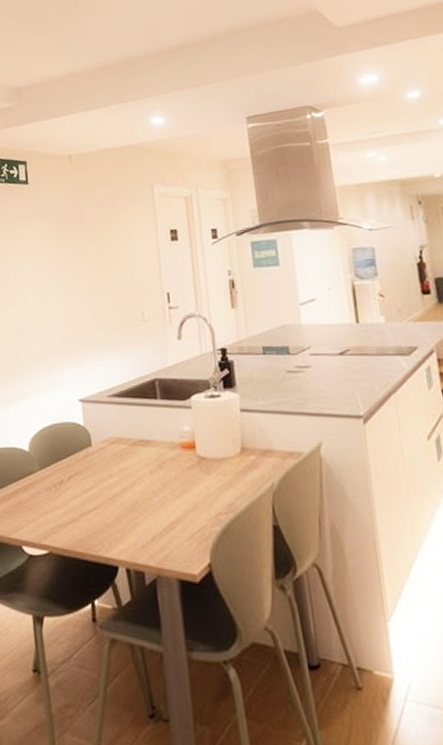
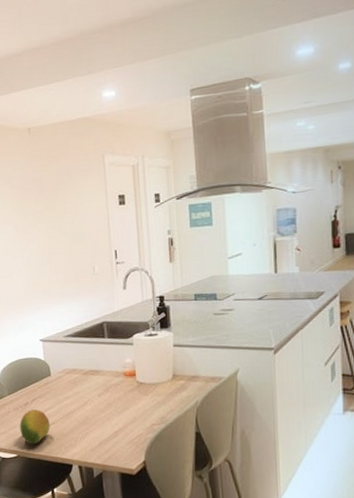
fruit: none [52,490,91,537] -> present [19,410,50,444]

